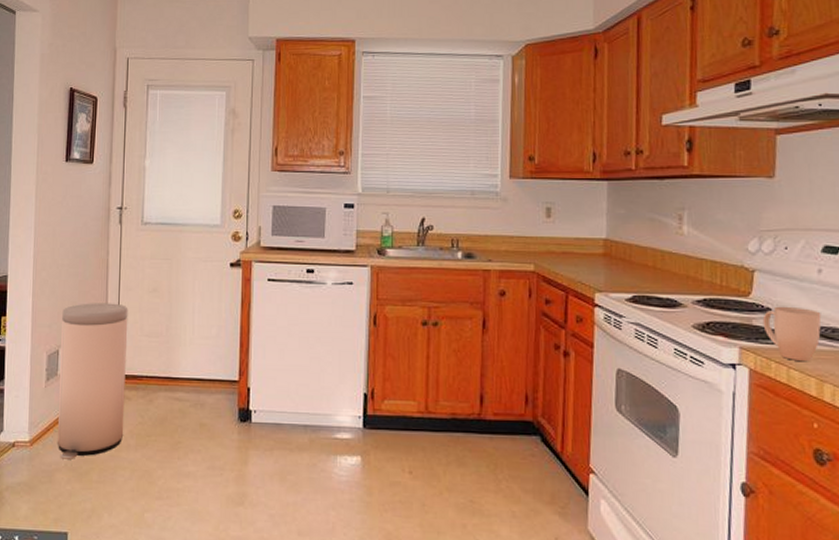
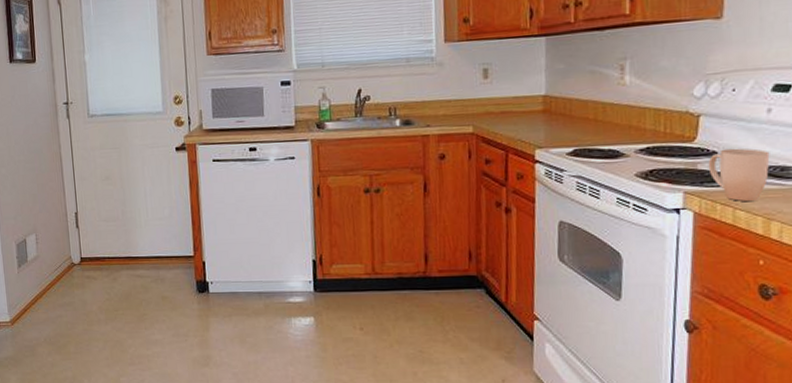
pedal bin: present [57,303,128,459] -> none [24,193,94,335]

